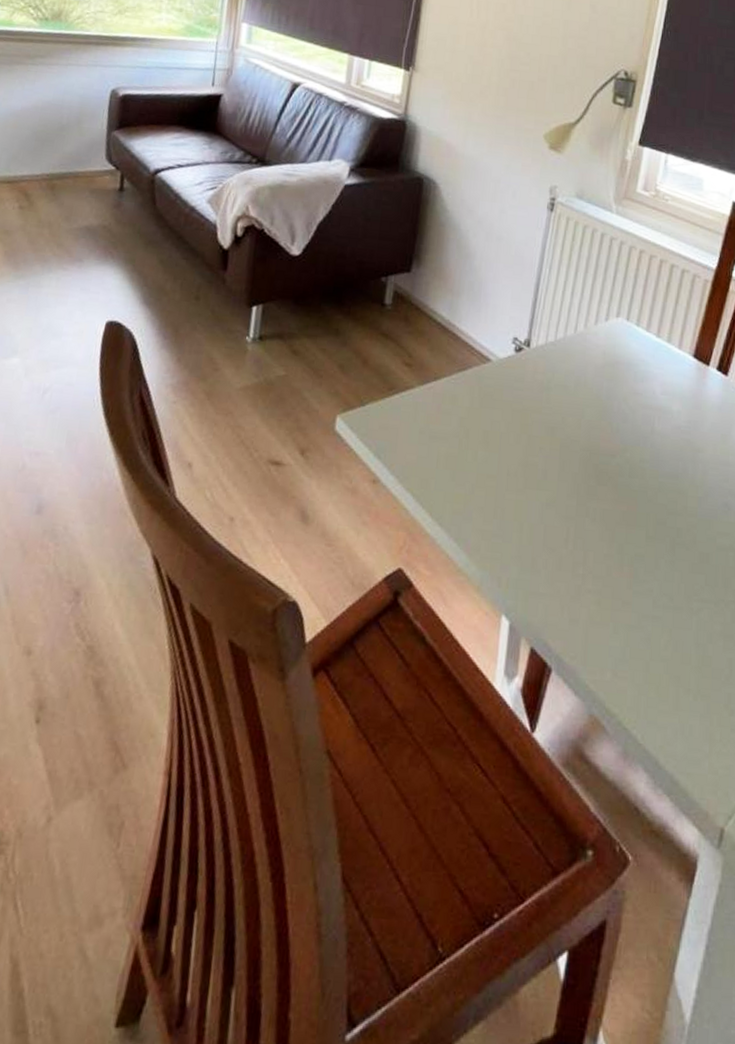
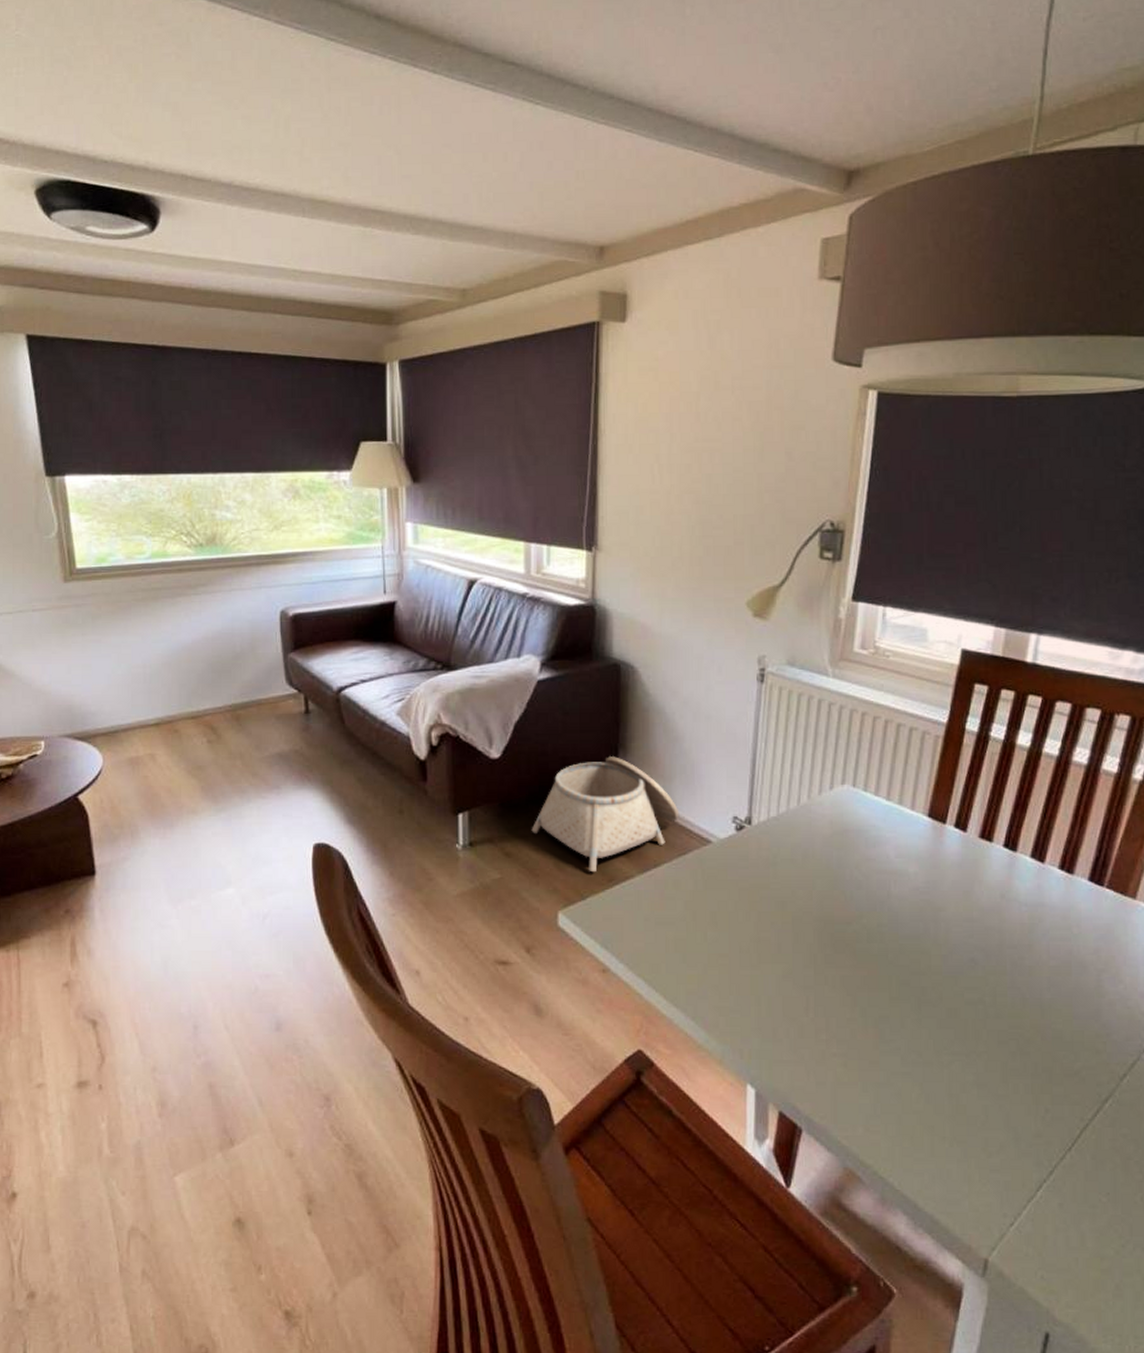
basket: none [321,266,464,378] -> present [531,756,680,871]

